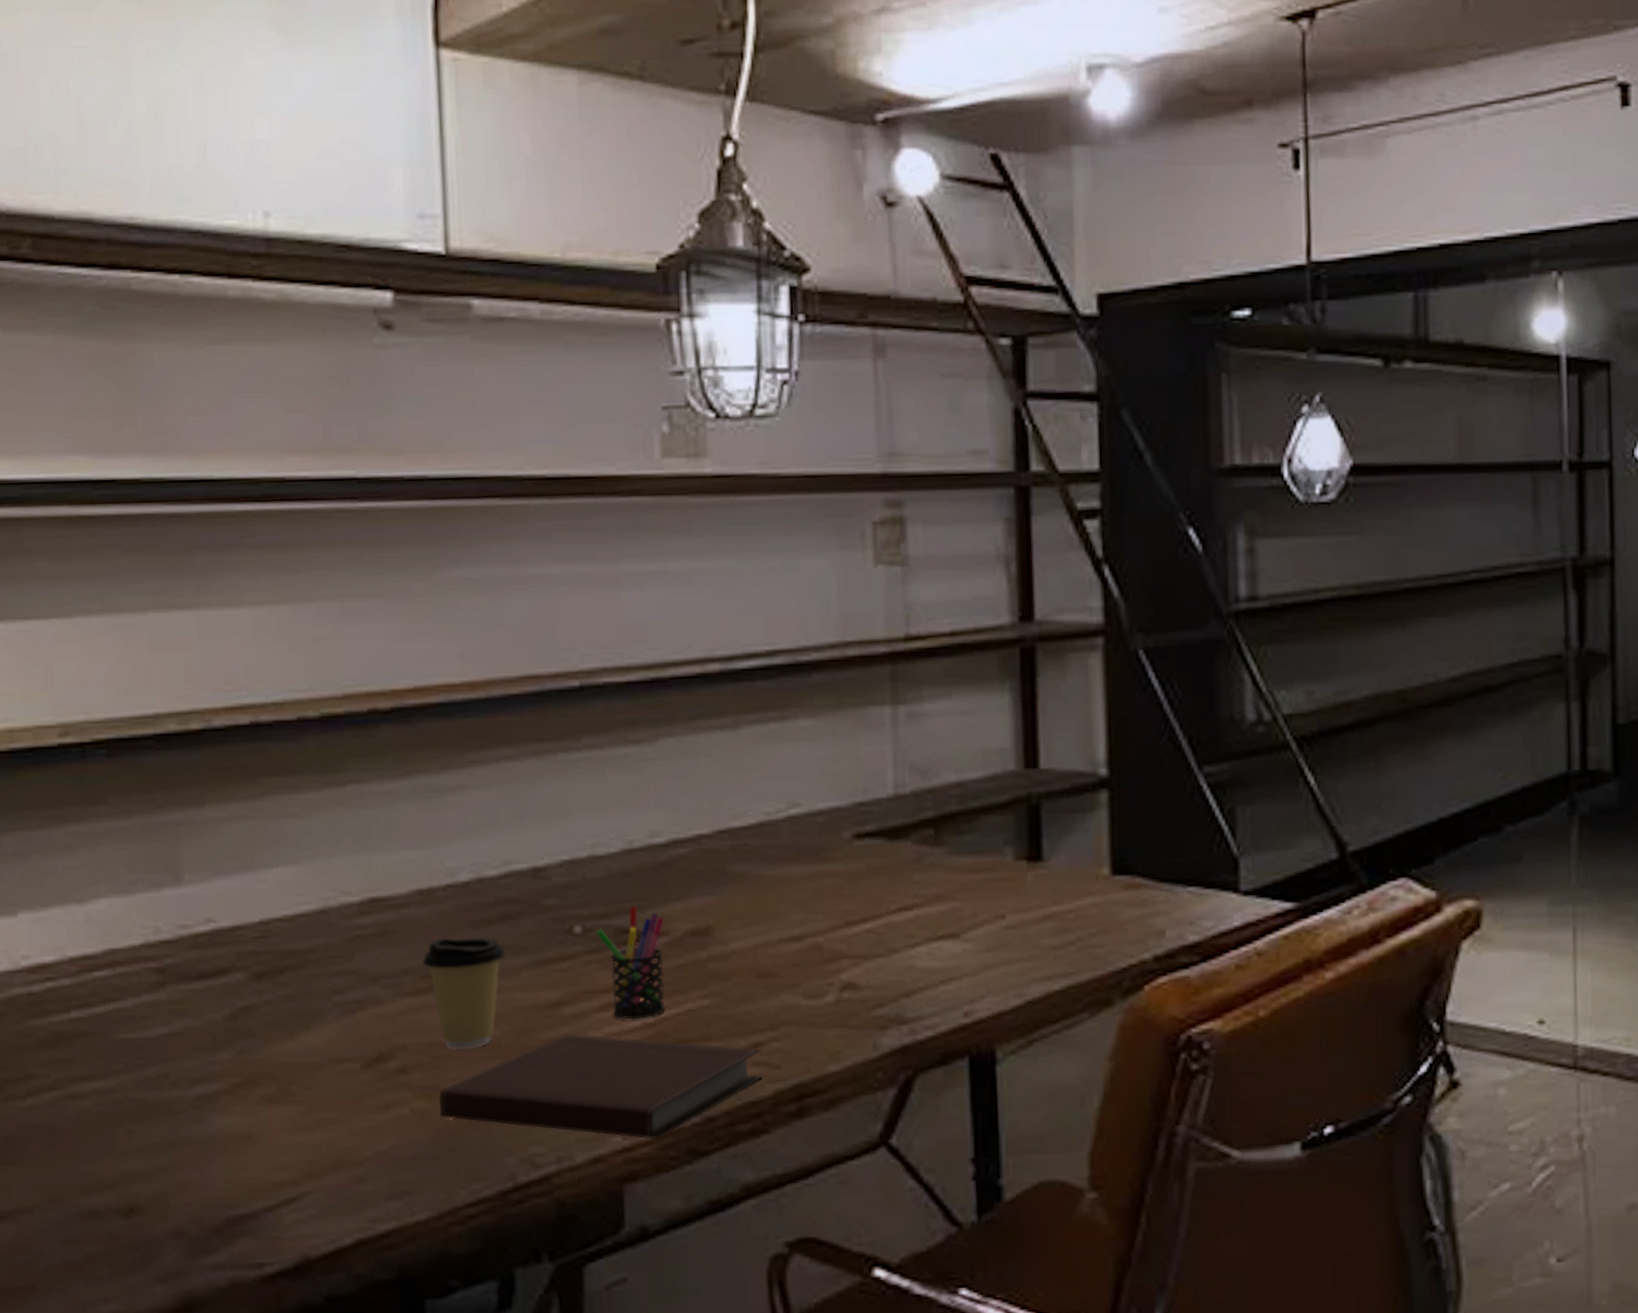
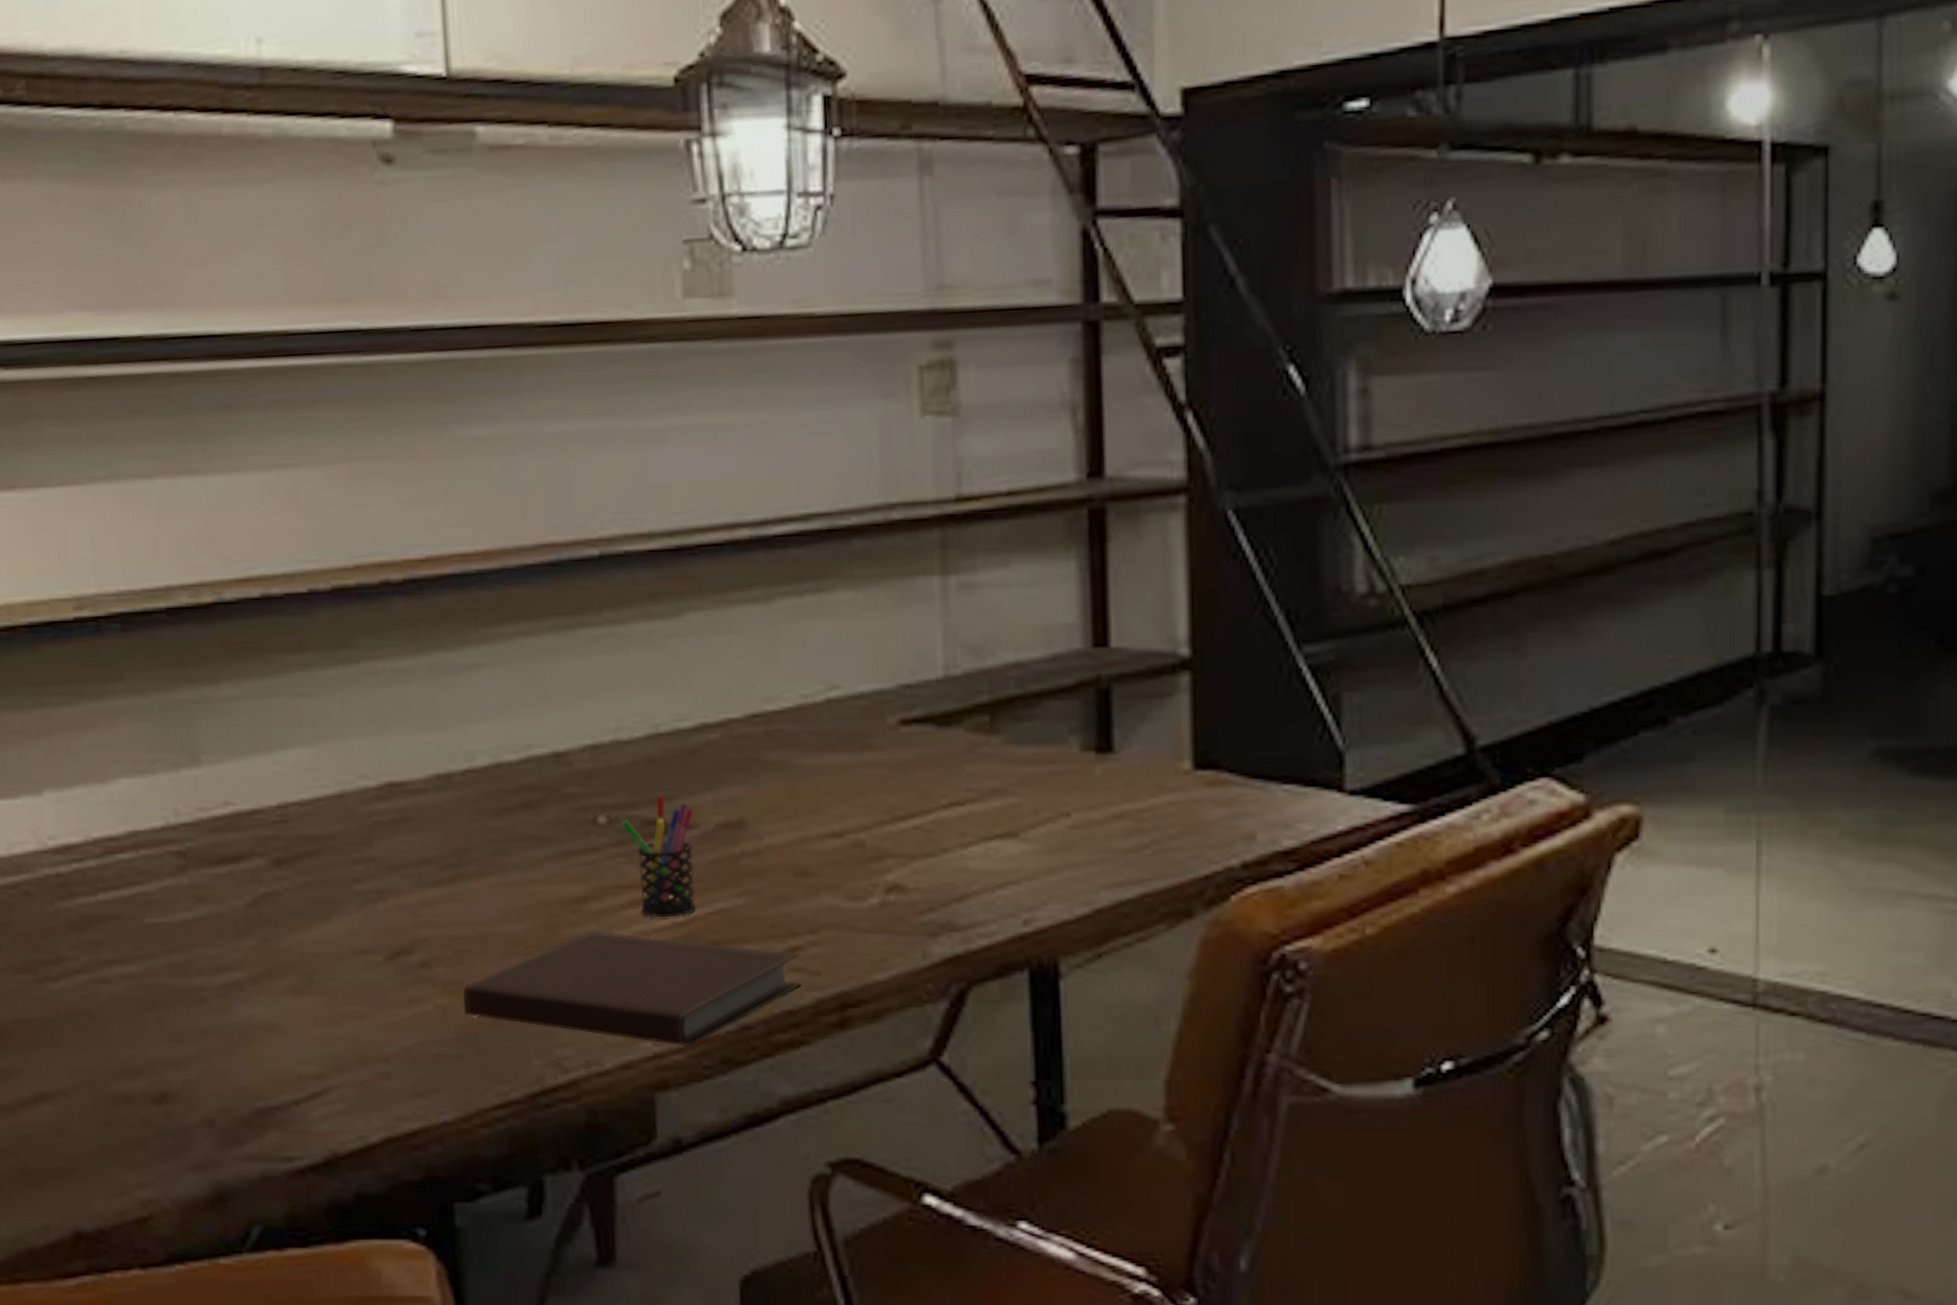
coffee cup: present [422,937,506,1050] -> none [442,826,528,945]

